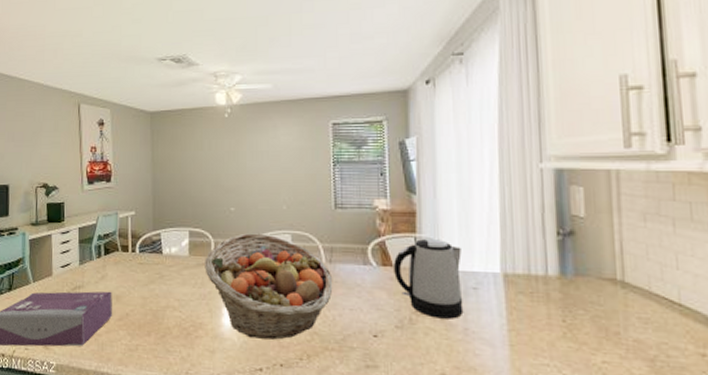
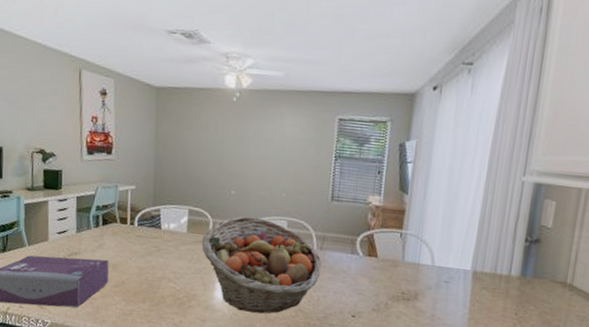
kettle: present [394,238,464,319] -> none [377,234,441,307]

